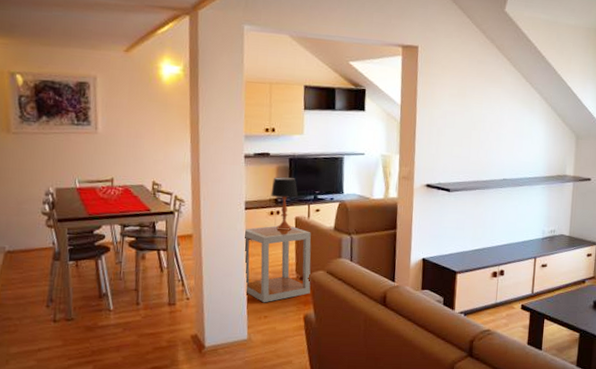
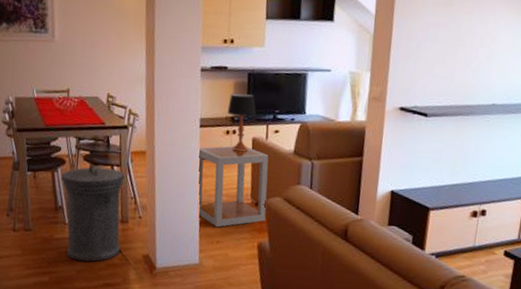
trash can: none [105,252,172,347] -> present [61,166,125,262]

